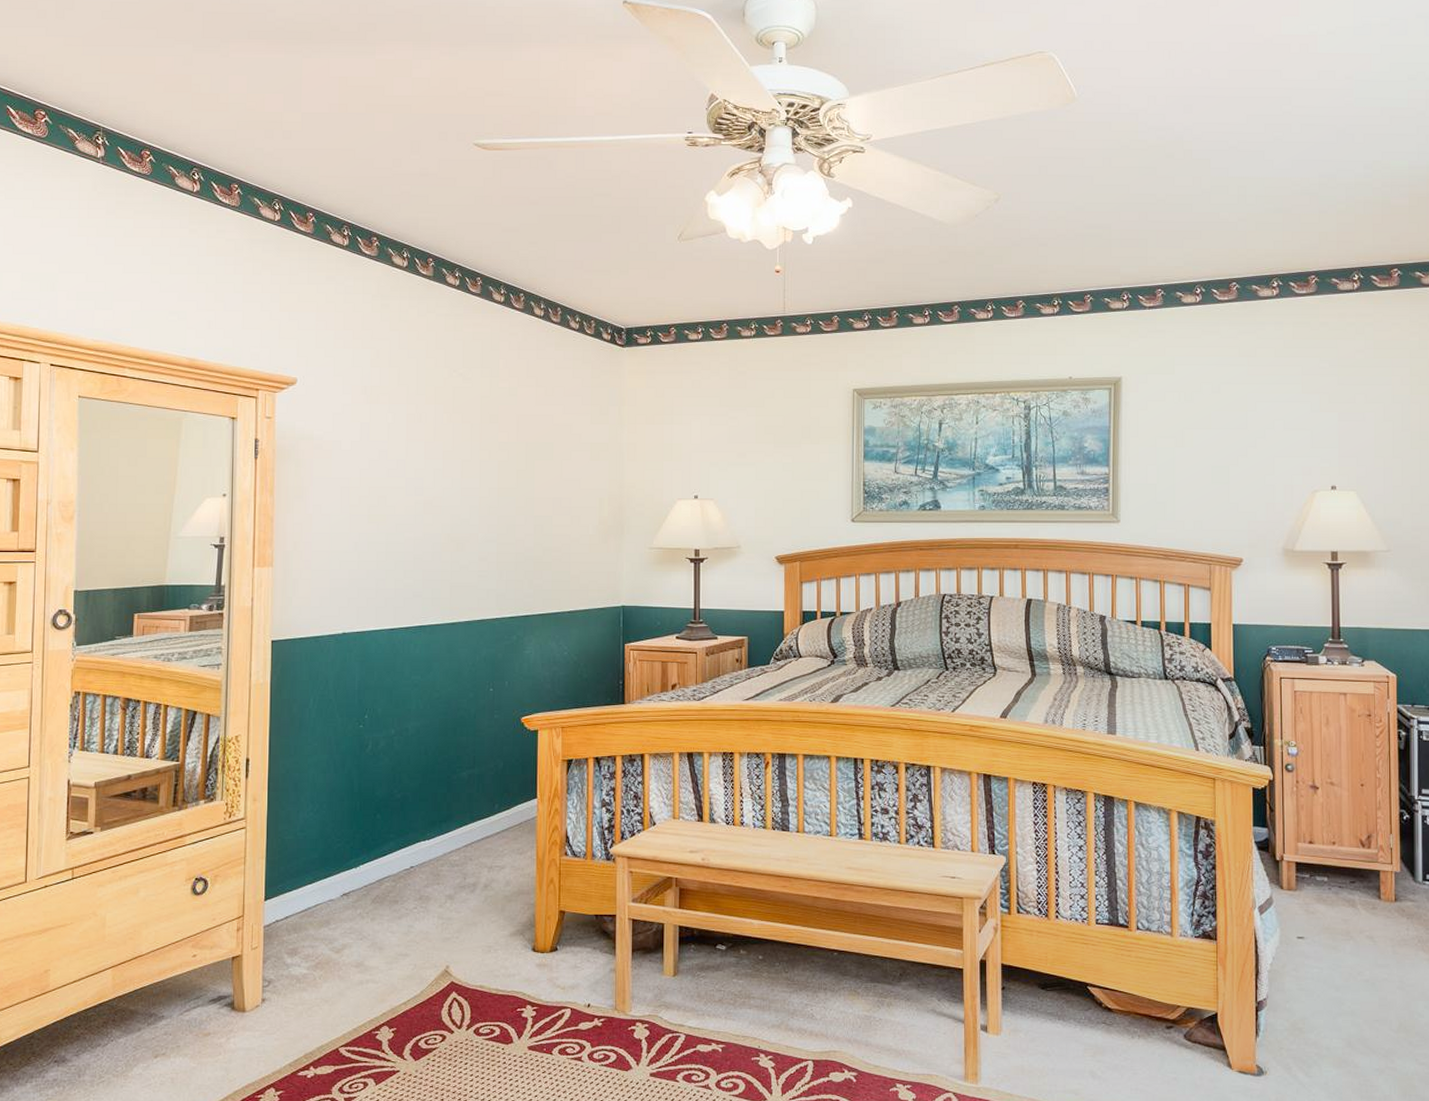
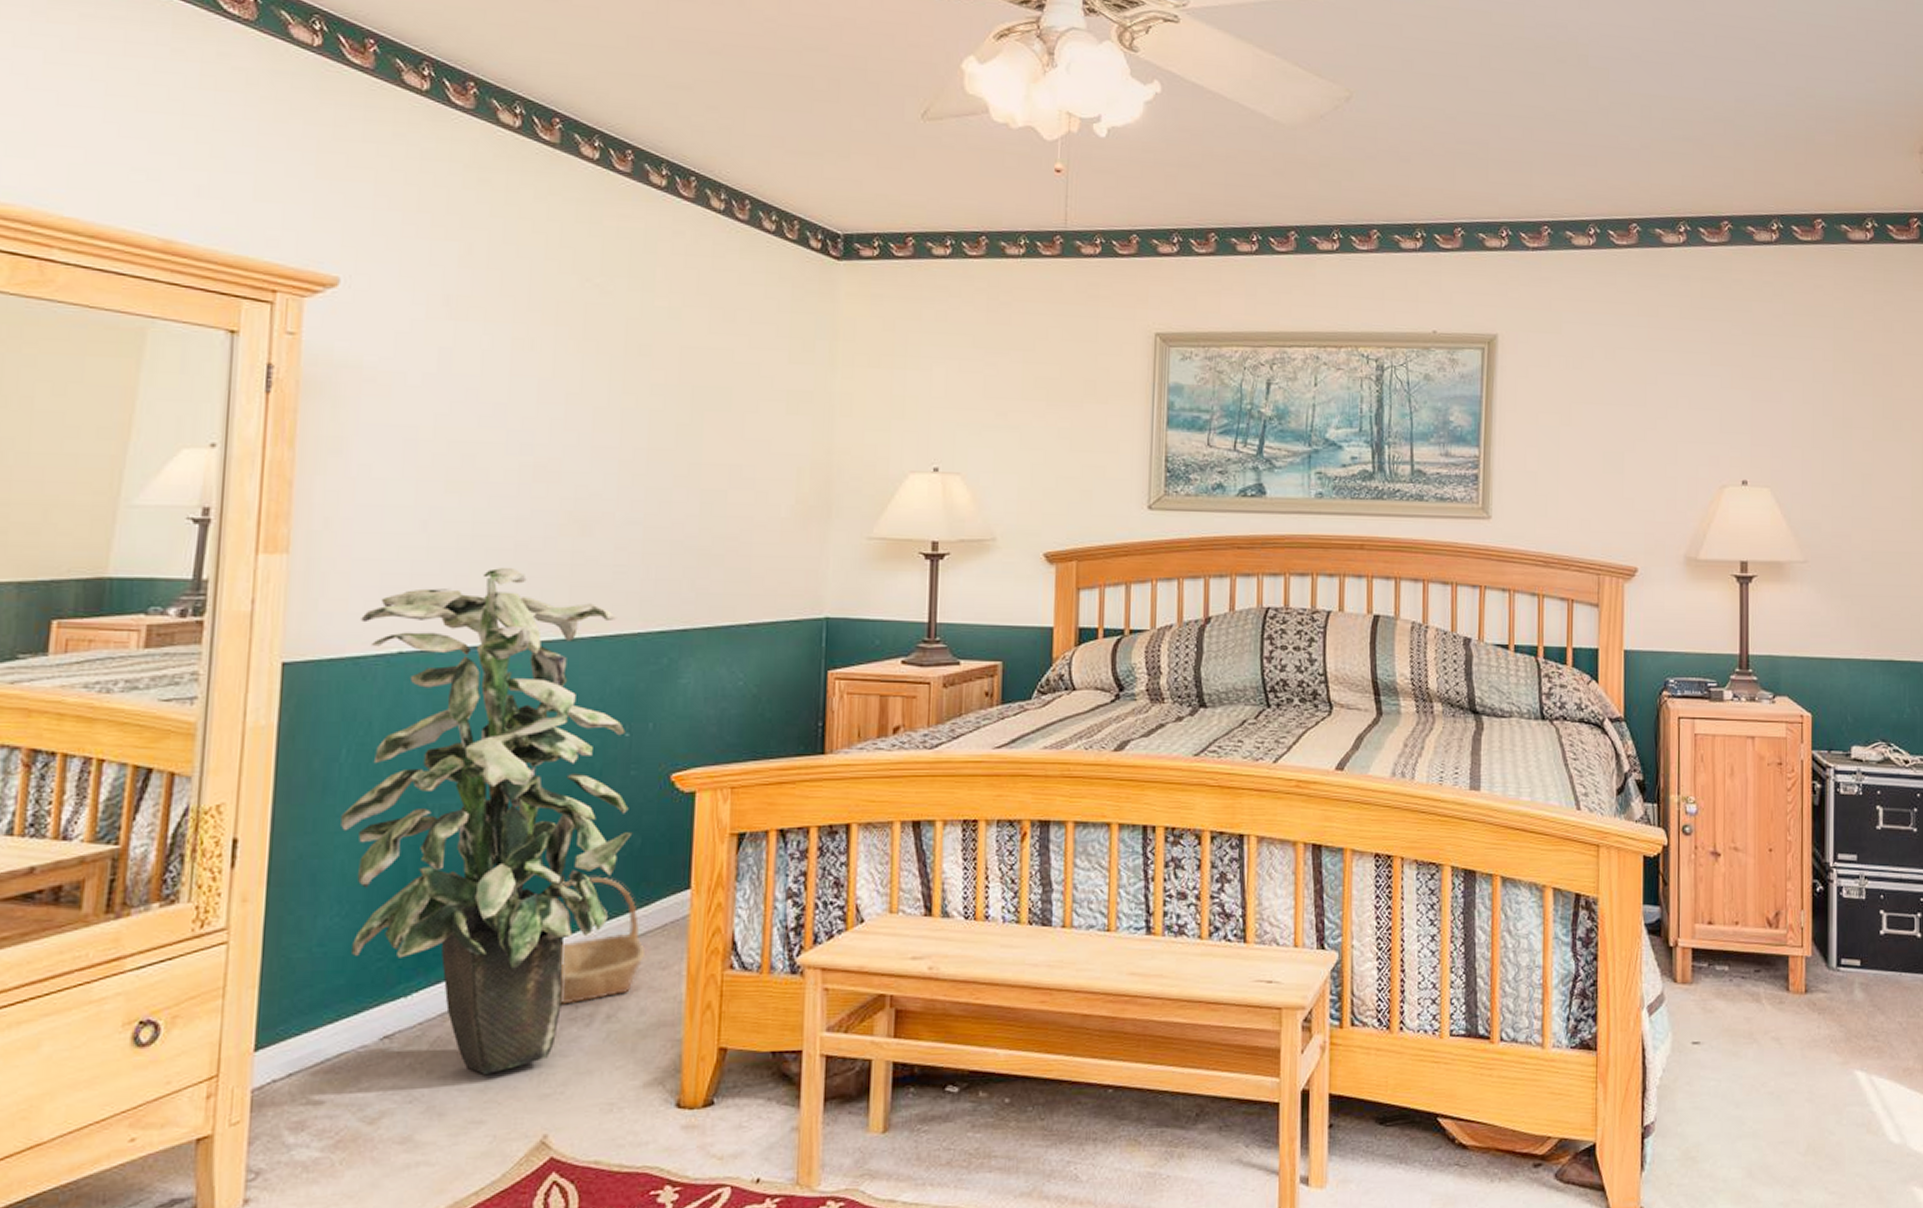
indoor plant: none [311,573,497,922] -> present [341,567,633,1074]
basket: none [453,788,509,877] -> present [560,876,646,1005]

